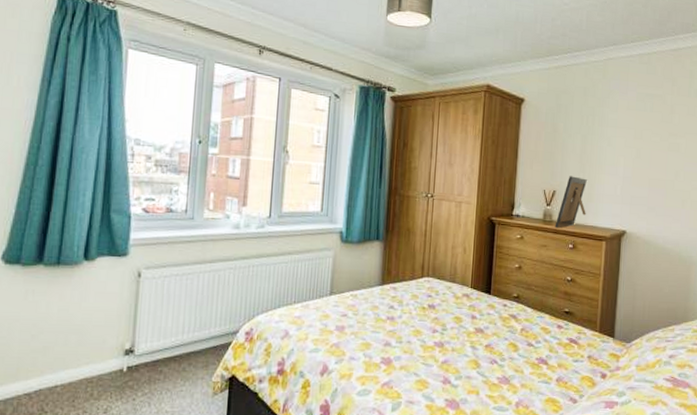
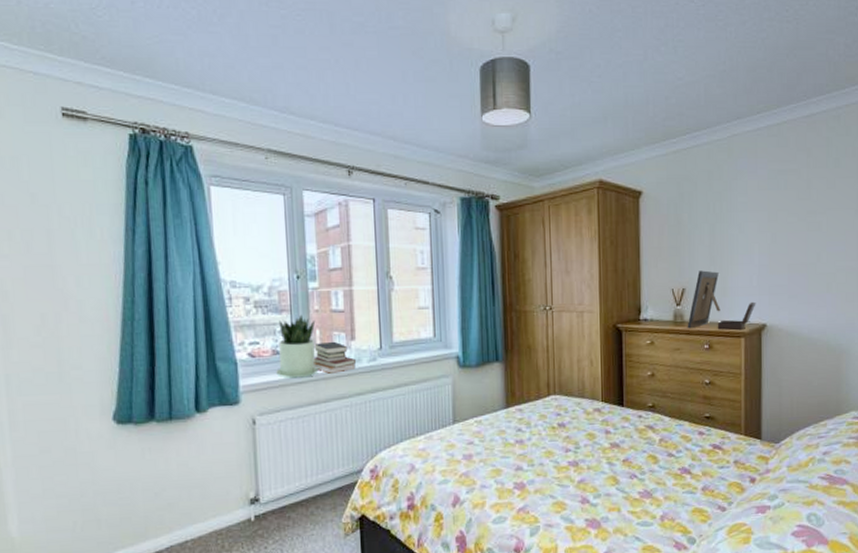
planter: none [167,177,211,237] -> present [276,314,318,378]
books: none [204,205,246,237] -> present [313,341,357,375]
jewelry box: none [582,209,619,235] -> present [717,301,756,331]

